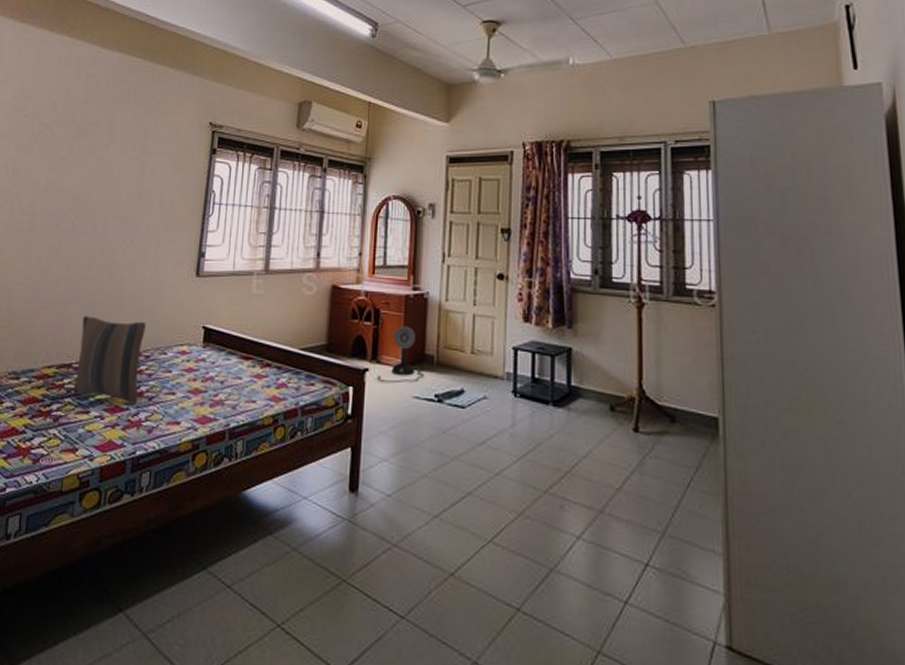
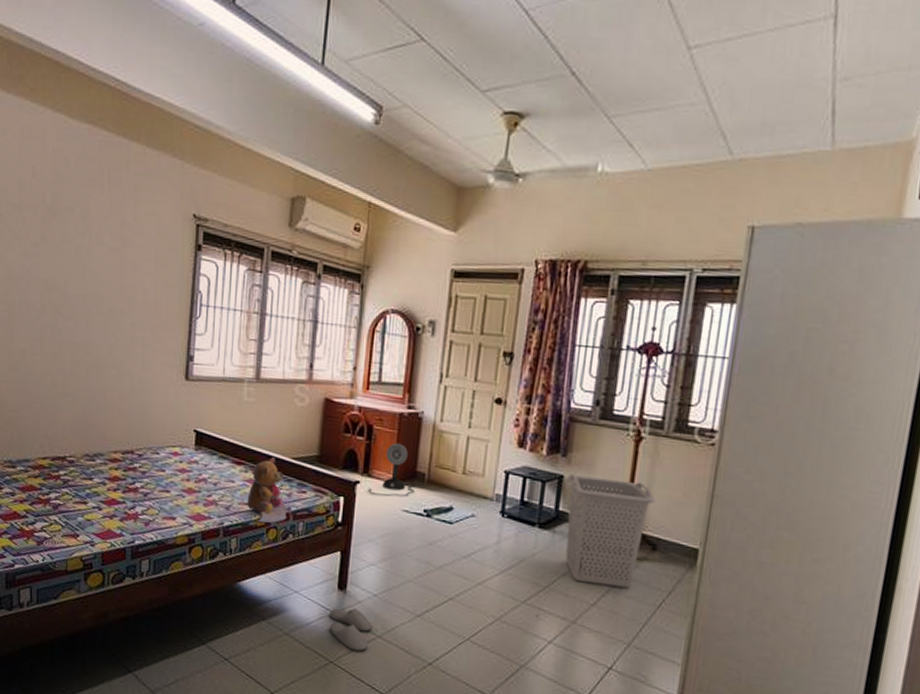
pillow: present [73,316,146,405] -> none [70,412,137,499]
teddy bear: none [254,350,295,422] -> present [247,457,287,523]
slippers: none [341,512,389,565] -> present [329,607,374,651]
laundry basket: none [575,345,667,467] -> present [565,473,656,588]

